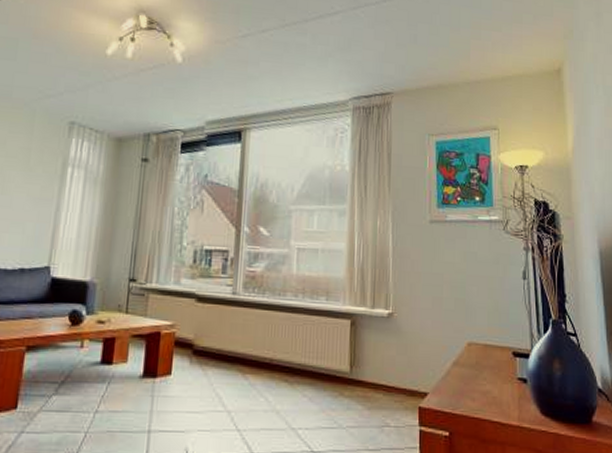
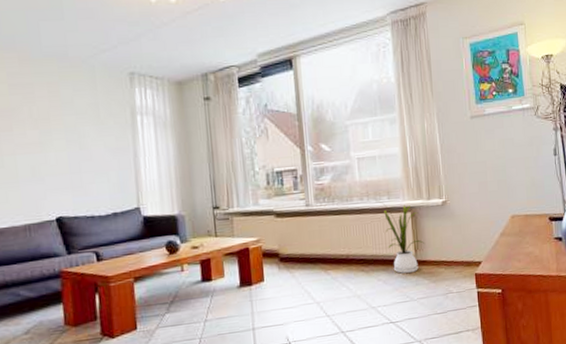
house plant: none [312,300,362,394] -> present [375,200,424,274]

